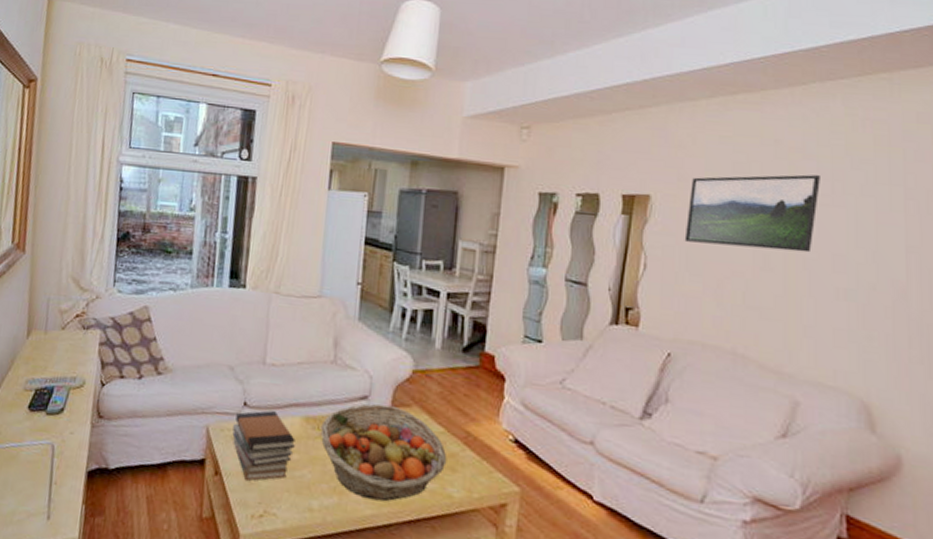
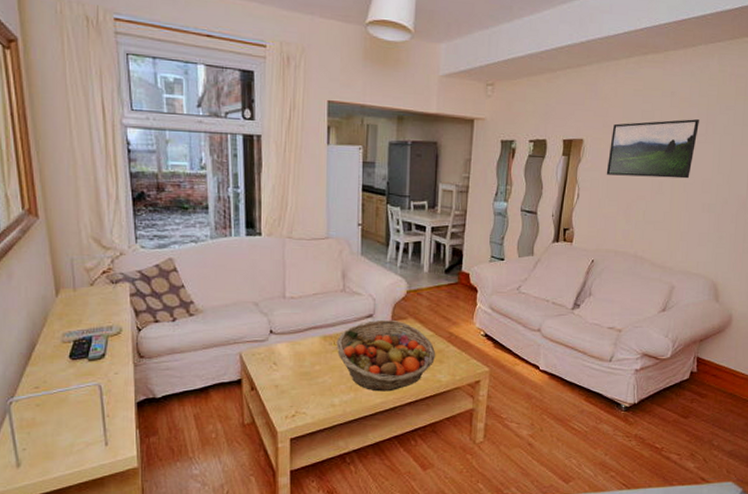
book stack: present [232,410,295,481] -> none [263,335,316,390]

